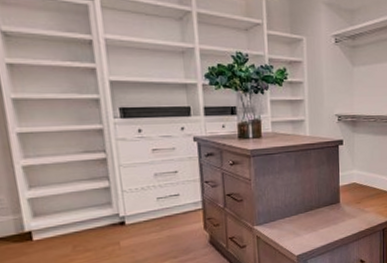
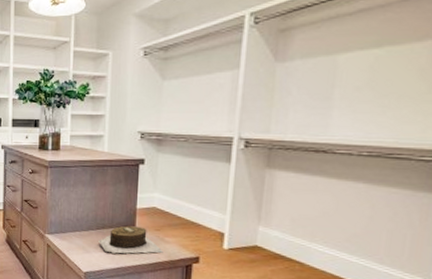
jewelry box: none [308,202,364,232] -> present [98,225,163,254]

